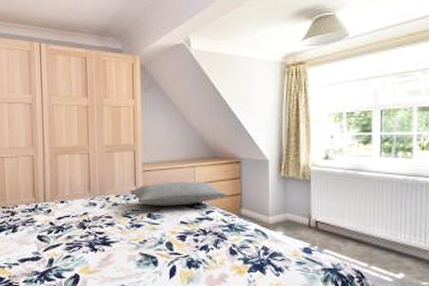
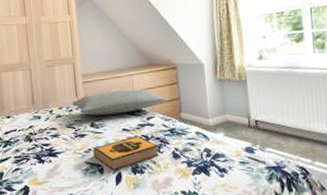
hardback book: none [149,229,216,264] -> present [93,135,159,171]

